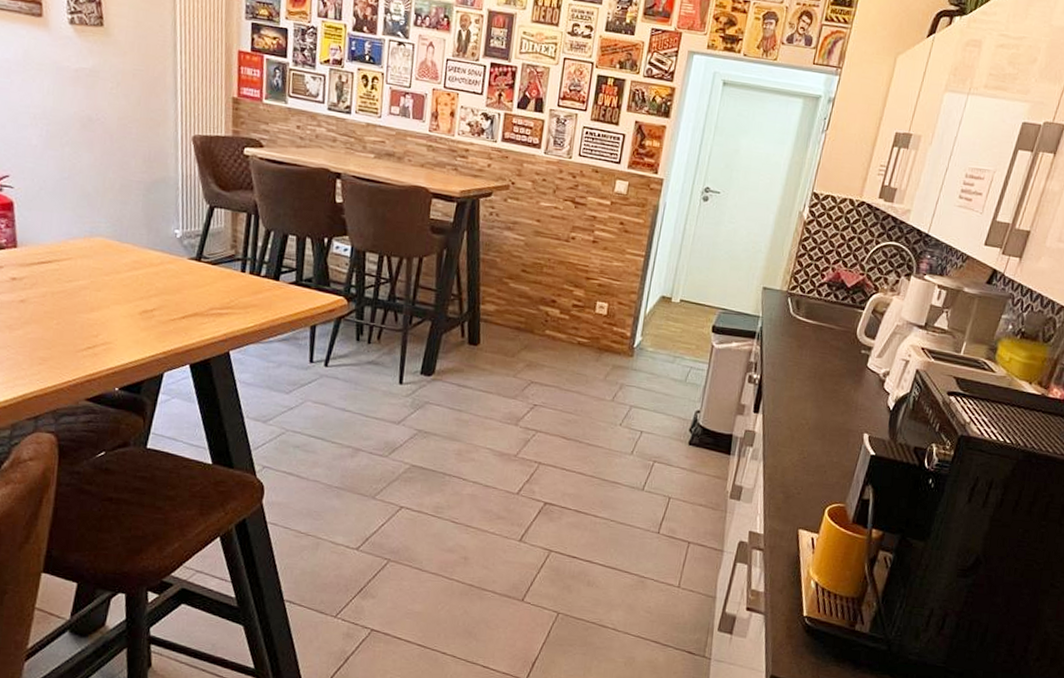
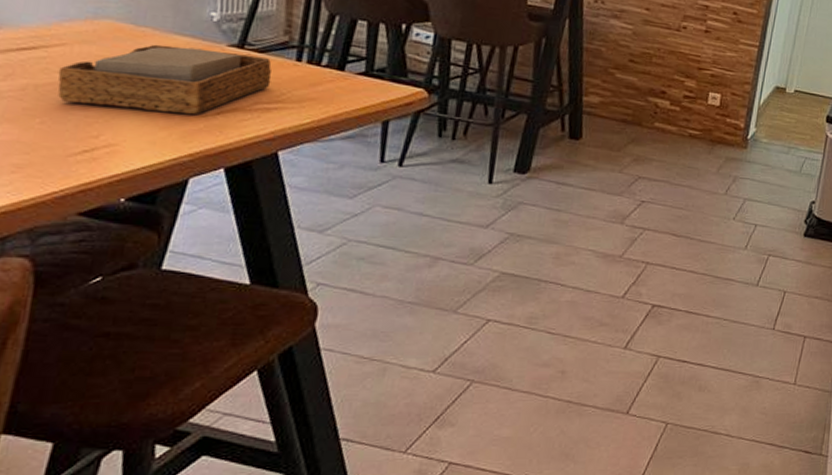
napkin holder: none [67,258,223,319] -> present [58,44,272,115]

